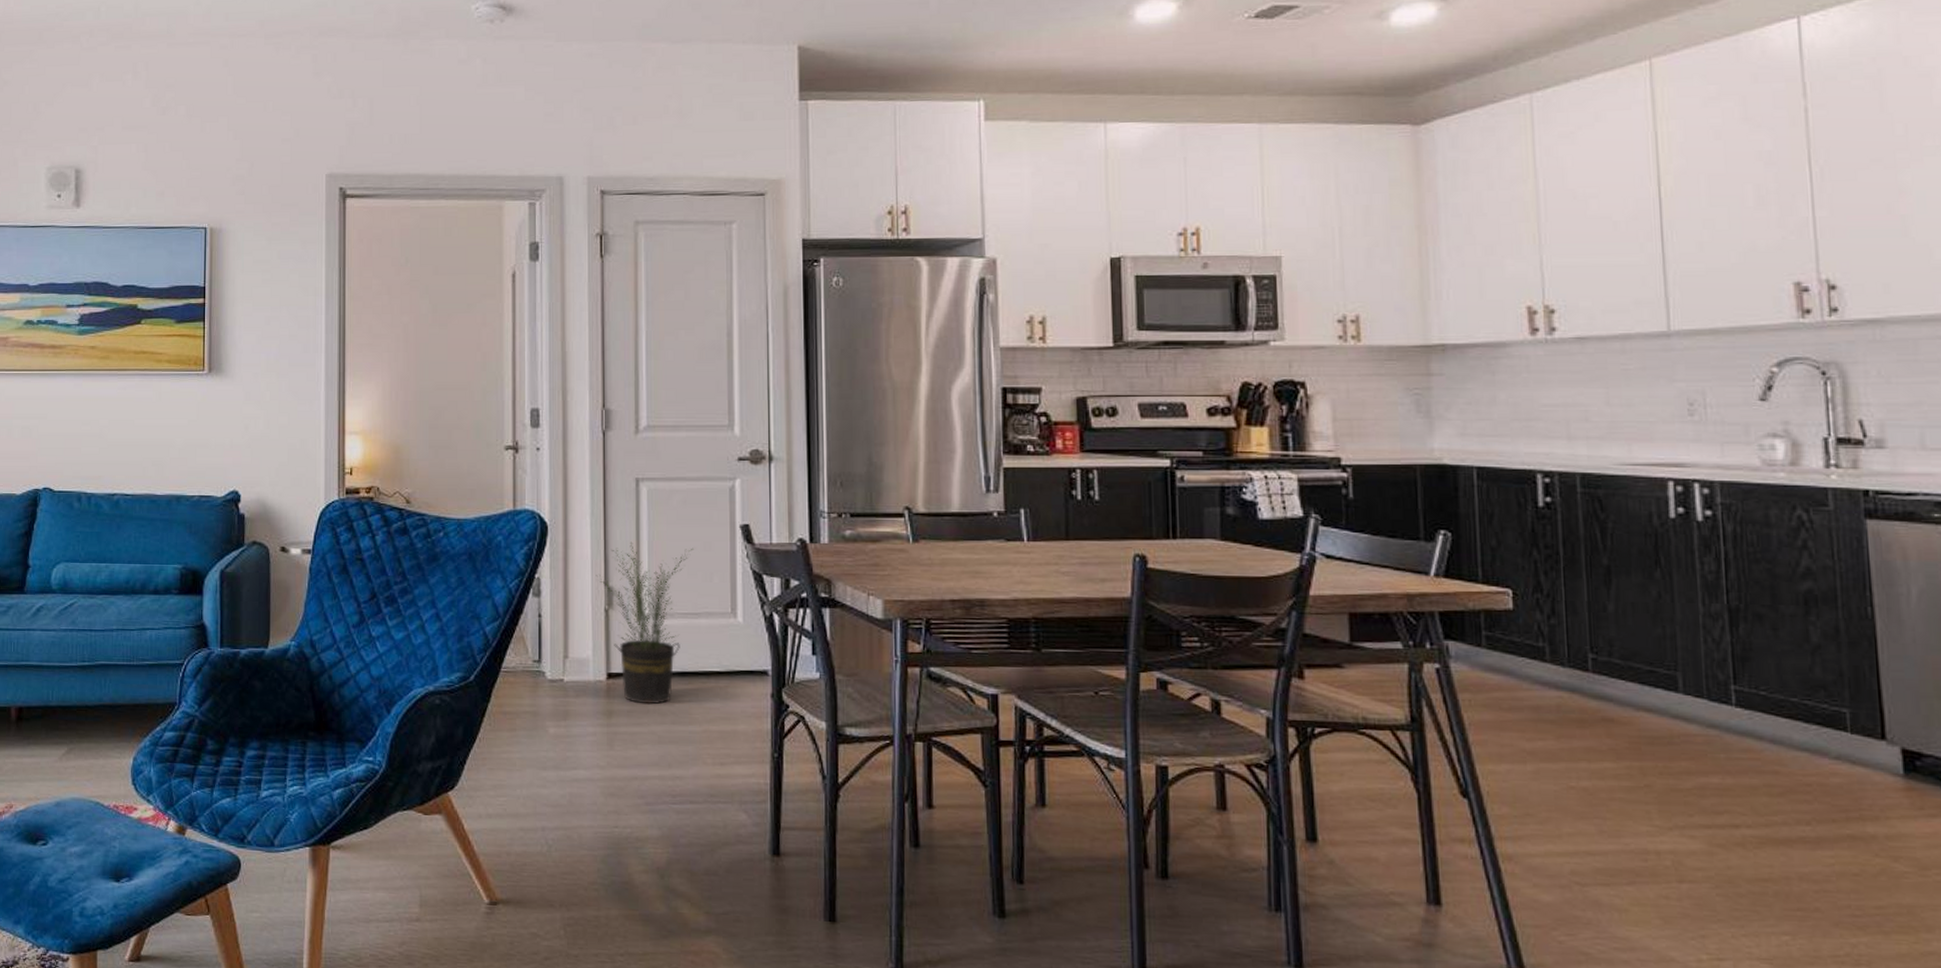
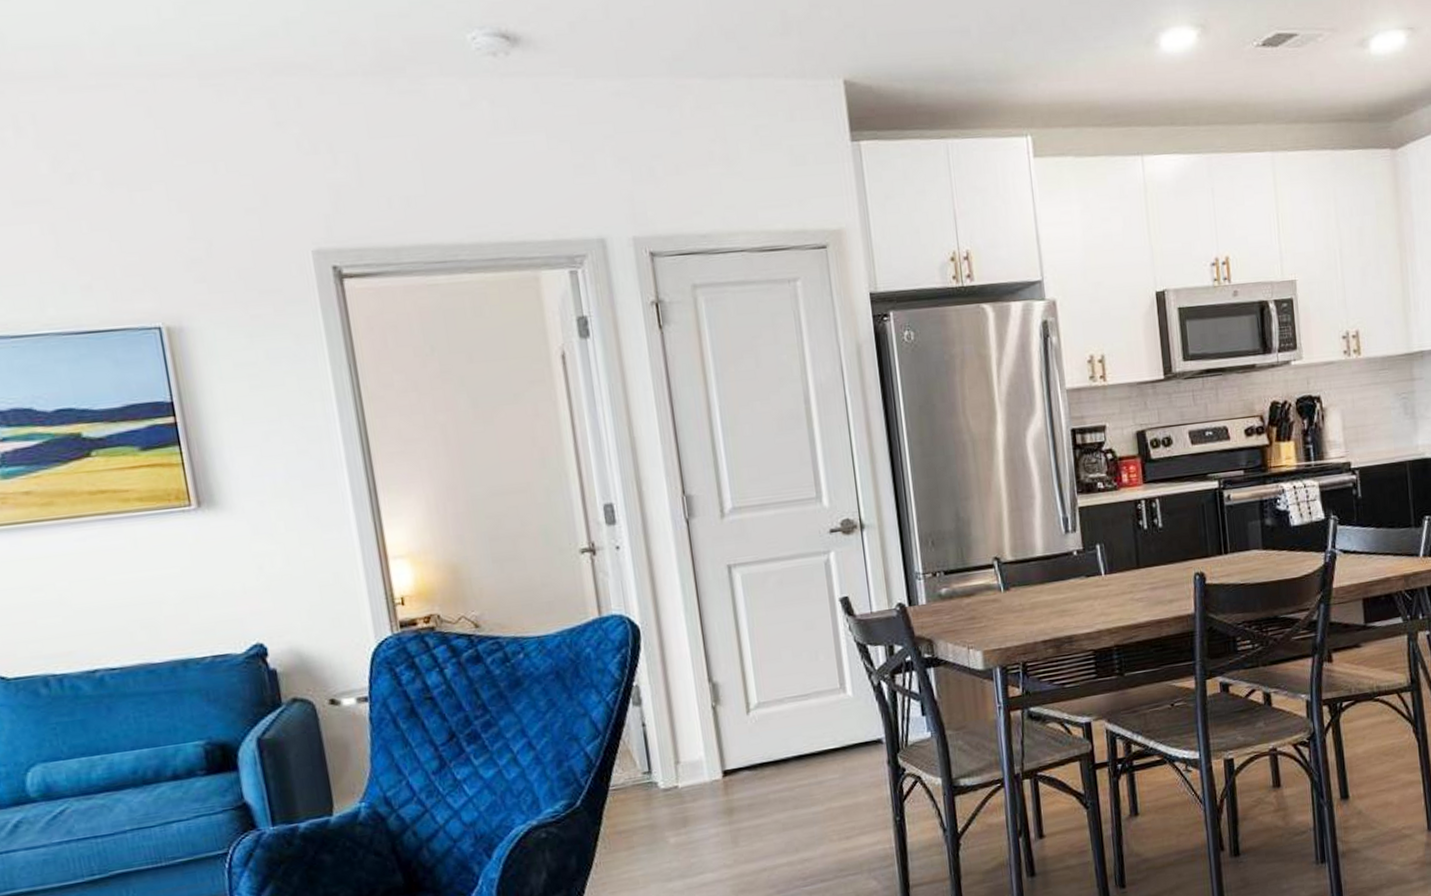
potted plant: present [596,542,695,704] -> none [698,629,797,795]

